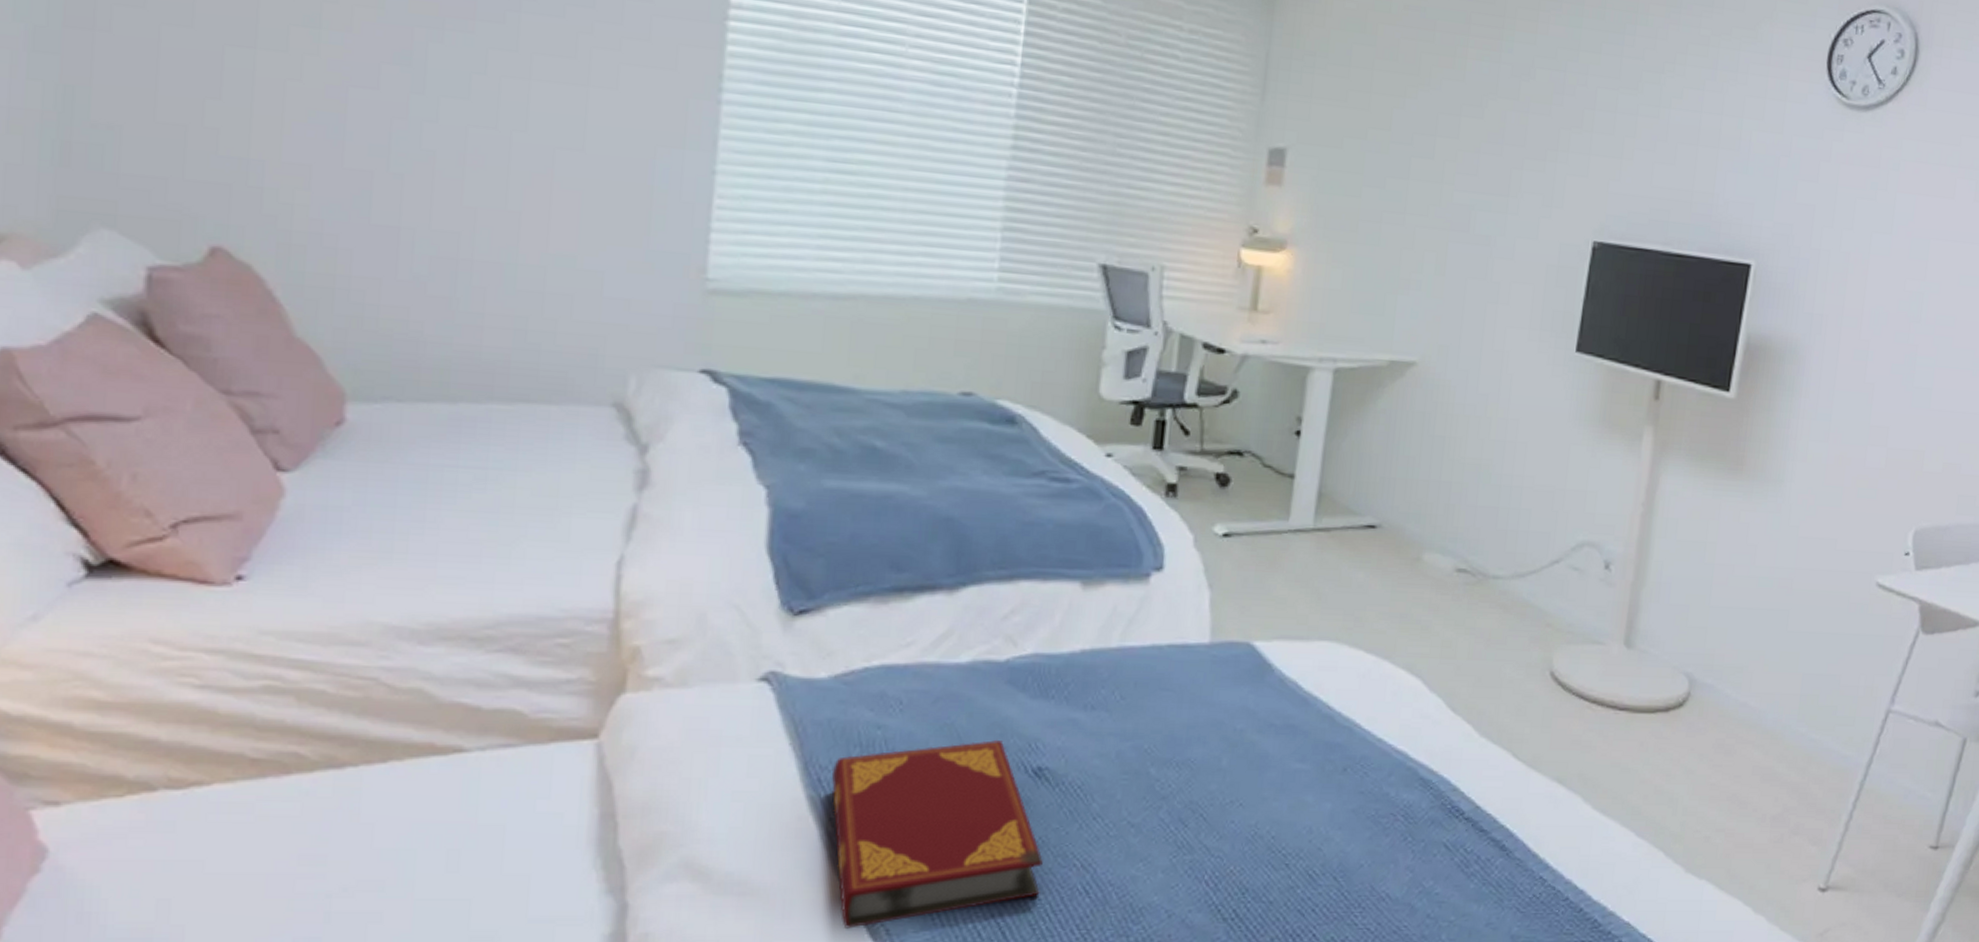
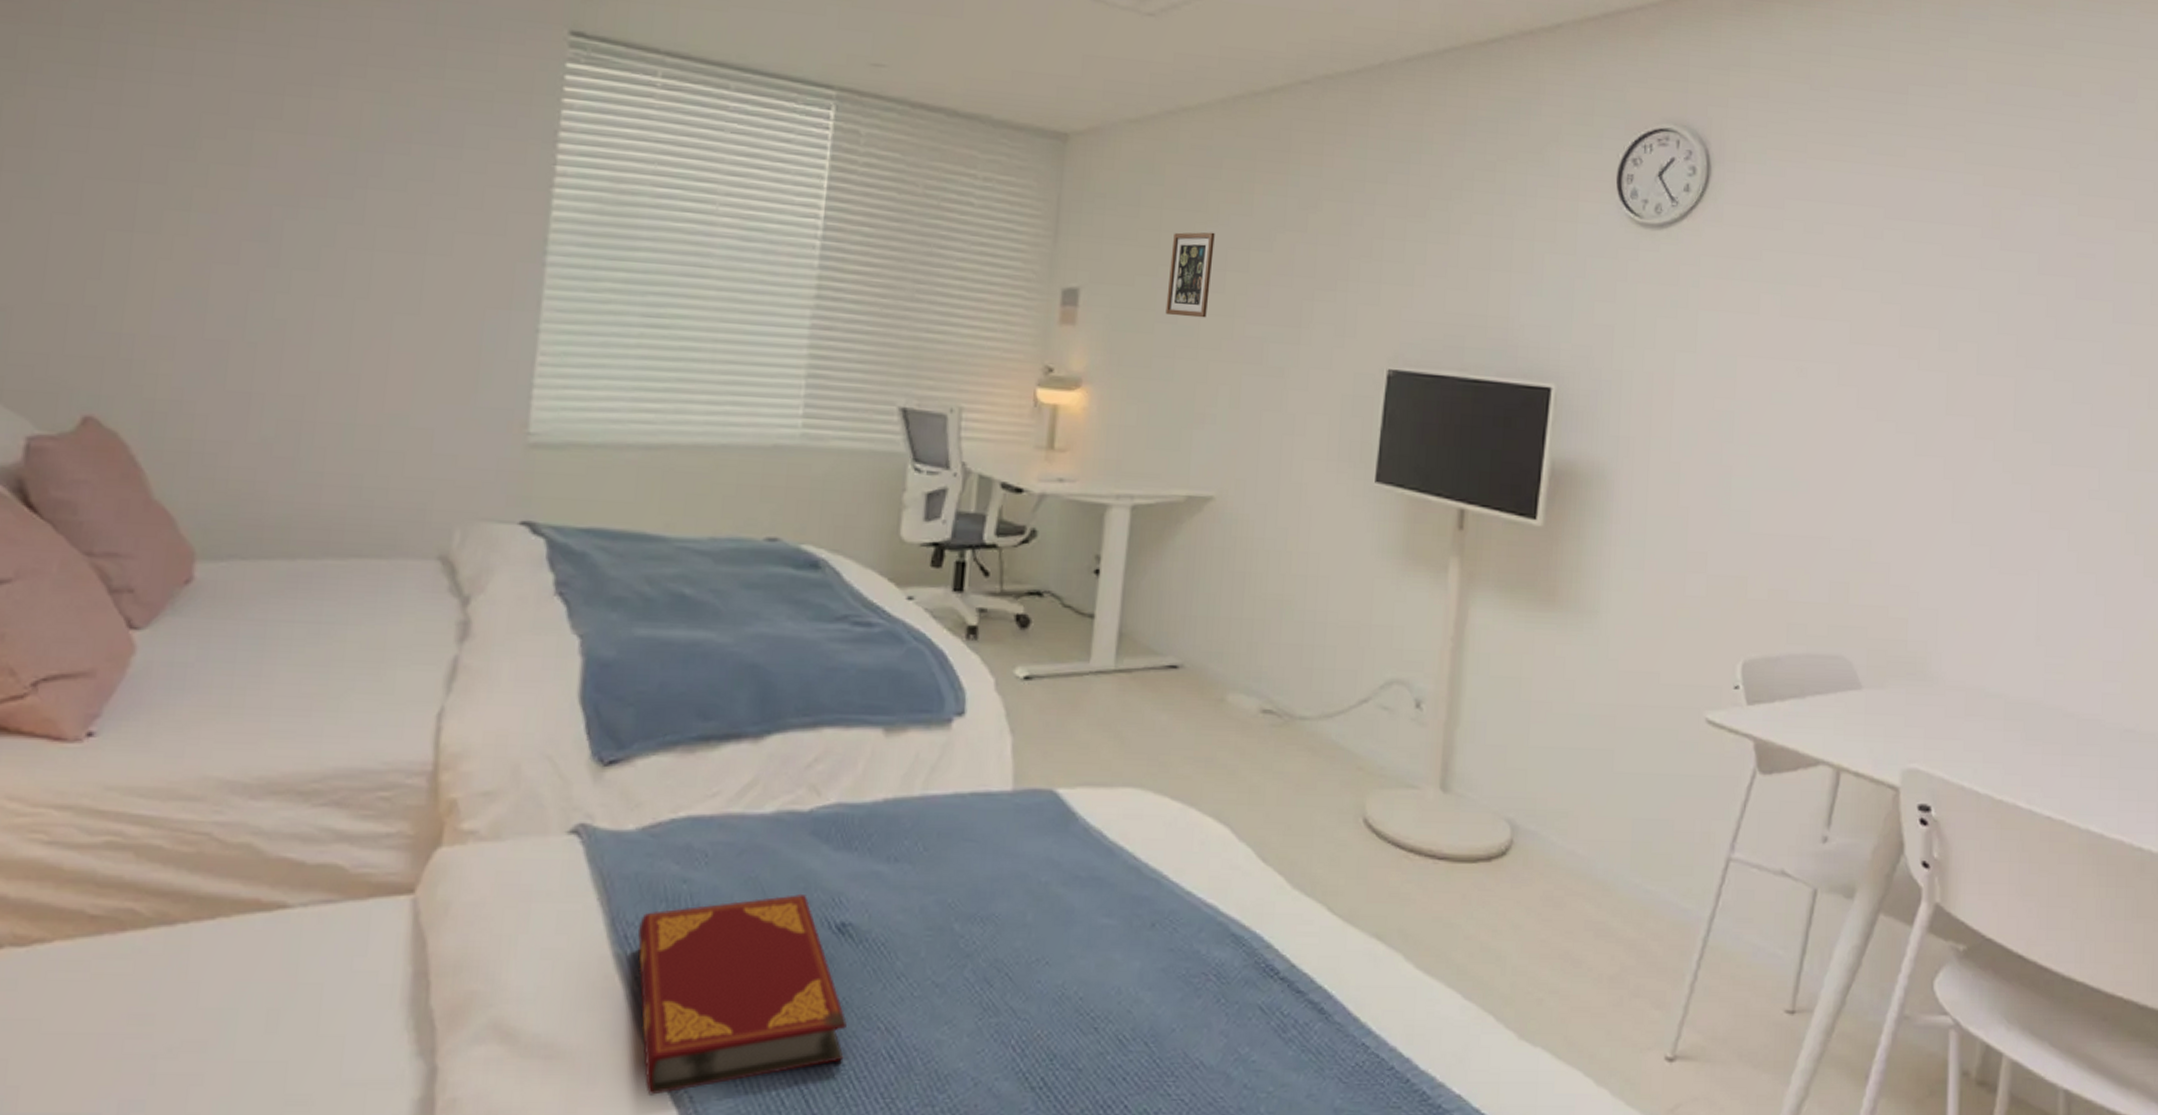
picture frame: none [1373,95,1426,184] -> present [1165,232,1215,318]

